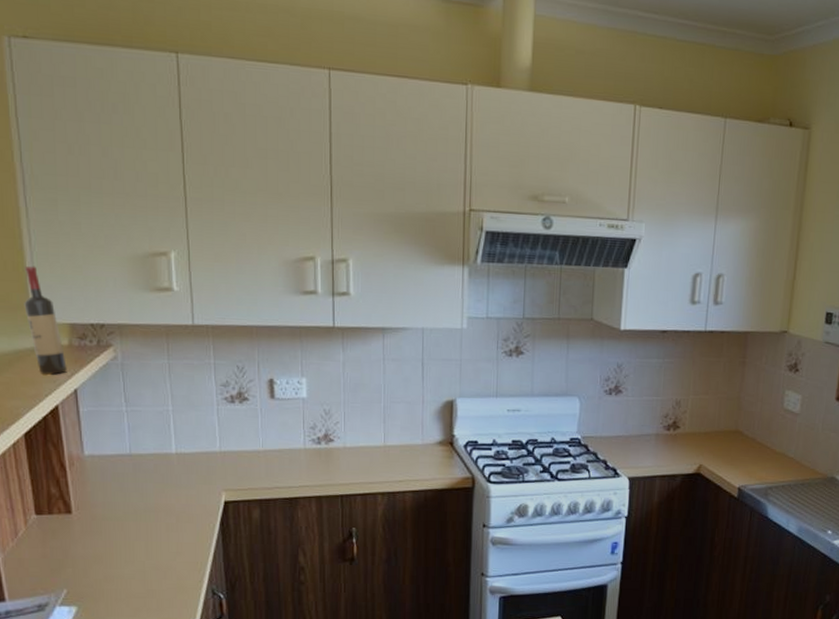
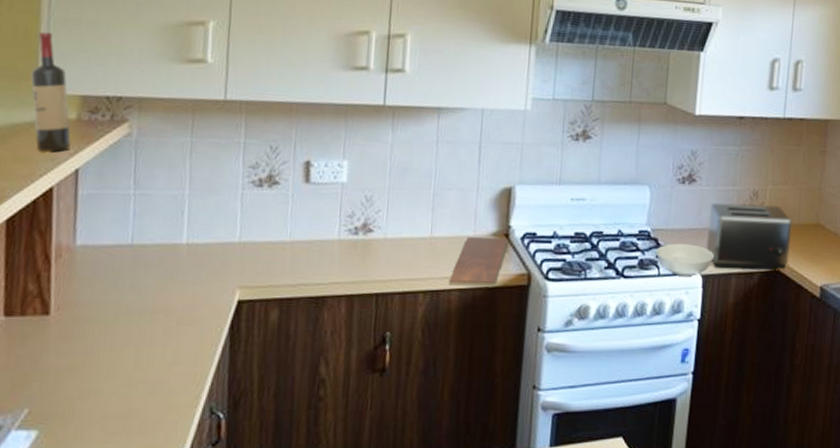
chopping board: none [402,445,453,489] -> present [448,237,508,287]
bowl: none [587,449,640,479] -> present [656,243,715,276]
toaster: none [633,412,713,473] -> present [707,202,793,270]

